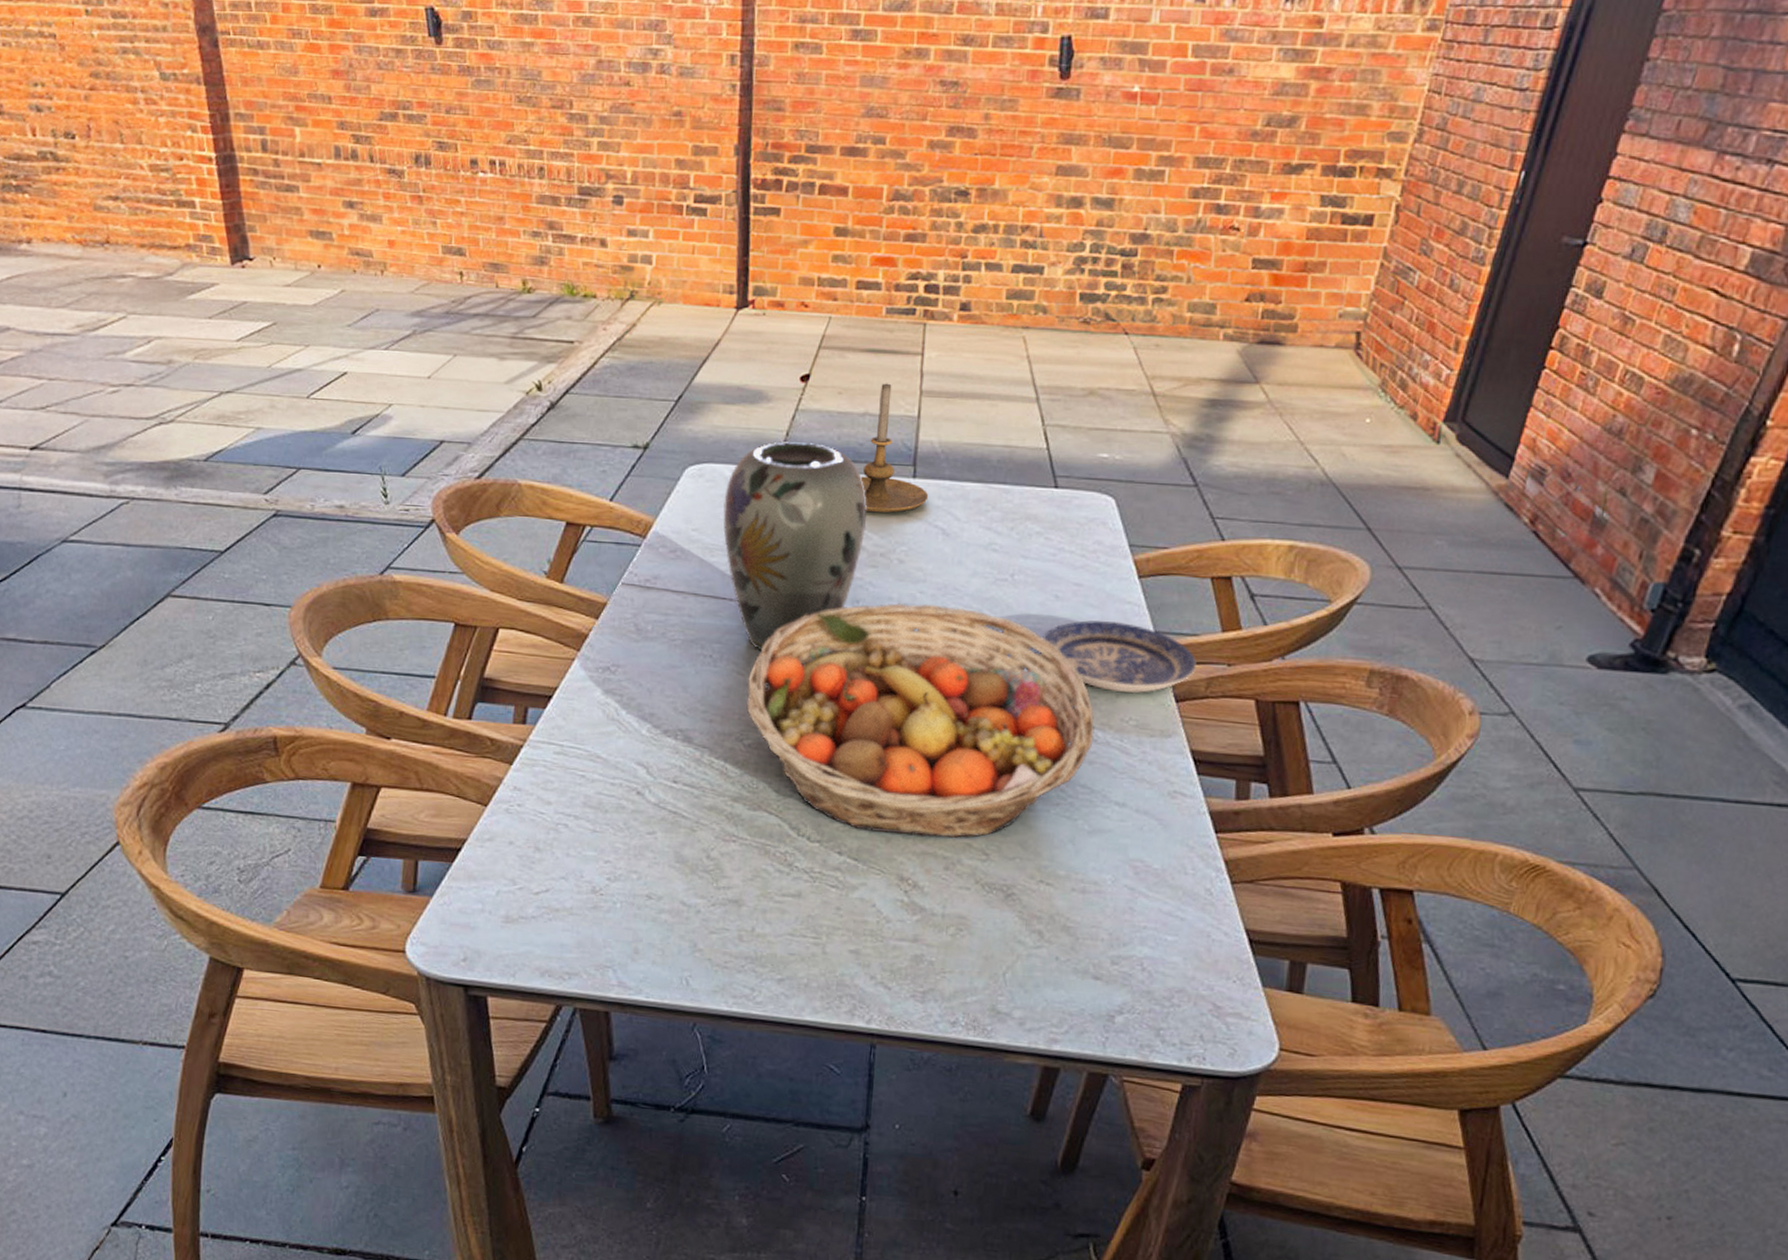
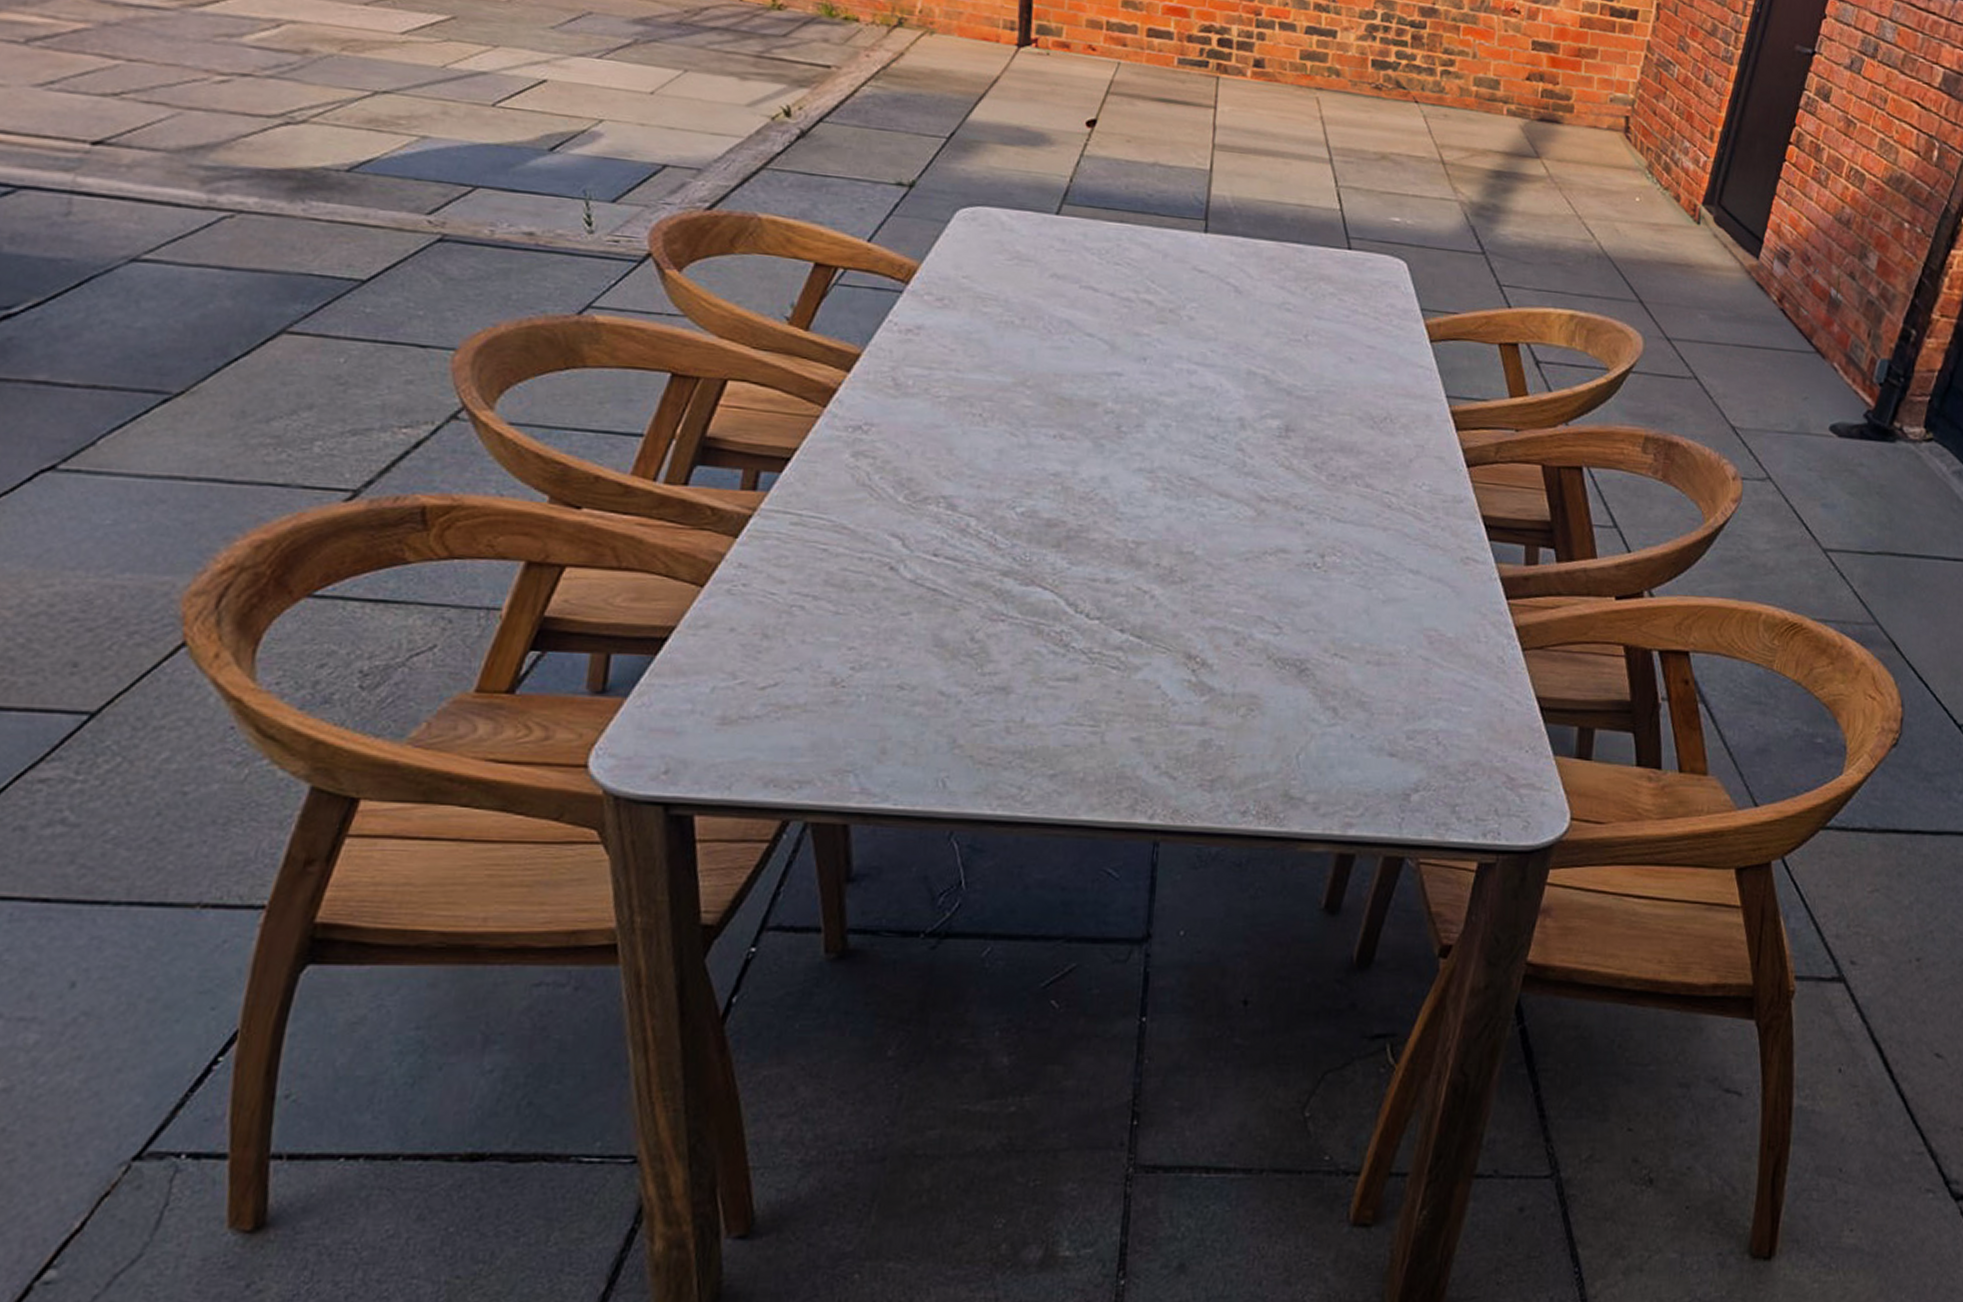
vase: present [723,442,867,651] -> none [997,188,1156,410]
fruit basket: present [746,603,1095,839] -> none [1020,362,1389,612]
candle holder: present [860,383,929,513] -> none [1149,134,1221,268]
plate: present [1042,620,1197,694] -> none [1336,383,1487,459]

